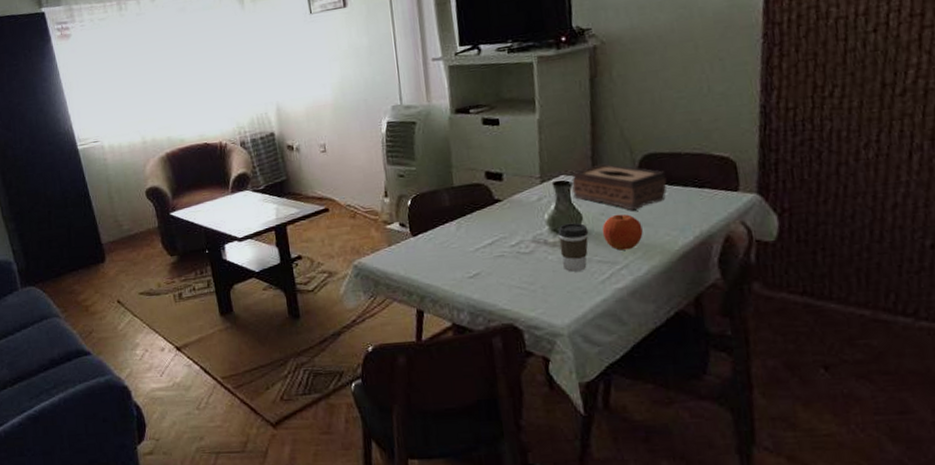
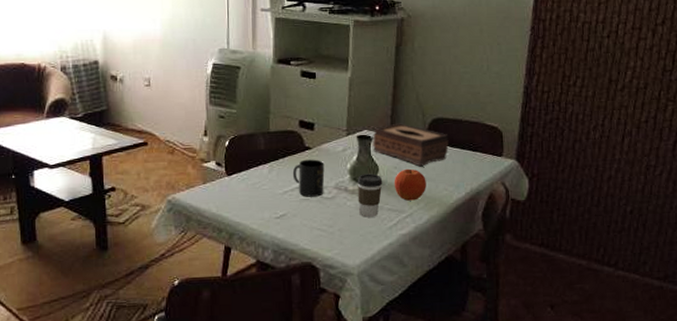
mug: none [482,211,521,253] -> present [292,159,325,197]

